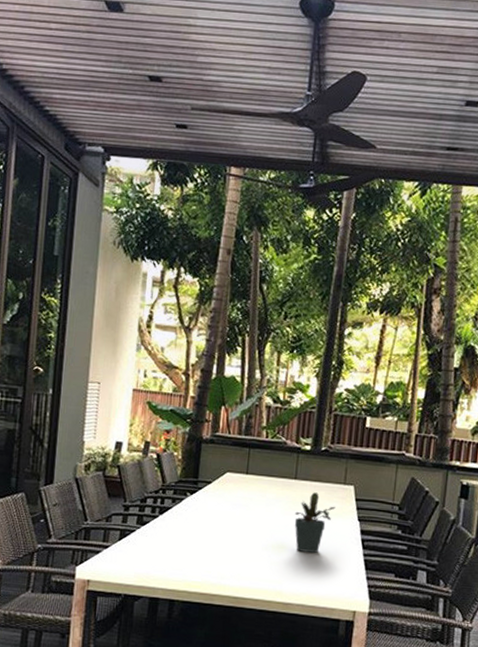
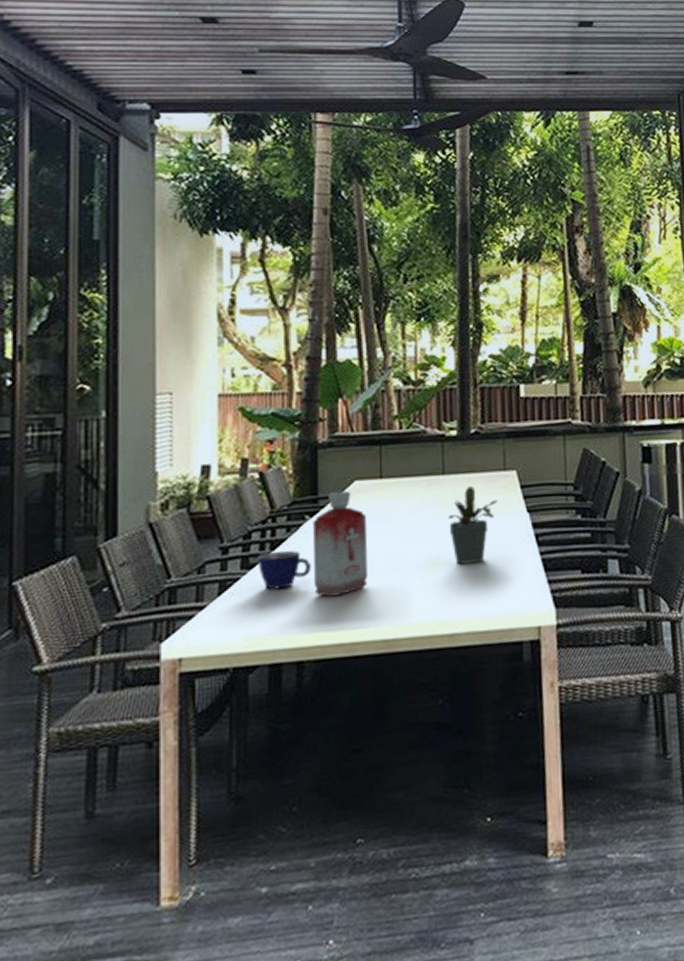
cup: none [149,515,187,544] -> present [258,550,311,590]
bottle: none [188,478,232,558] -> present [313,491,368,597]

